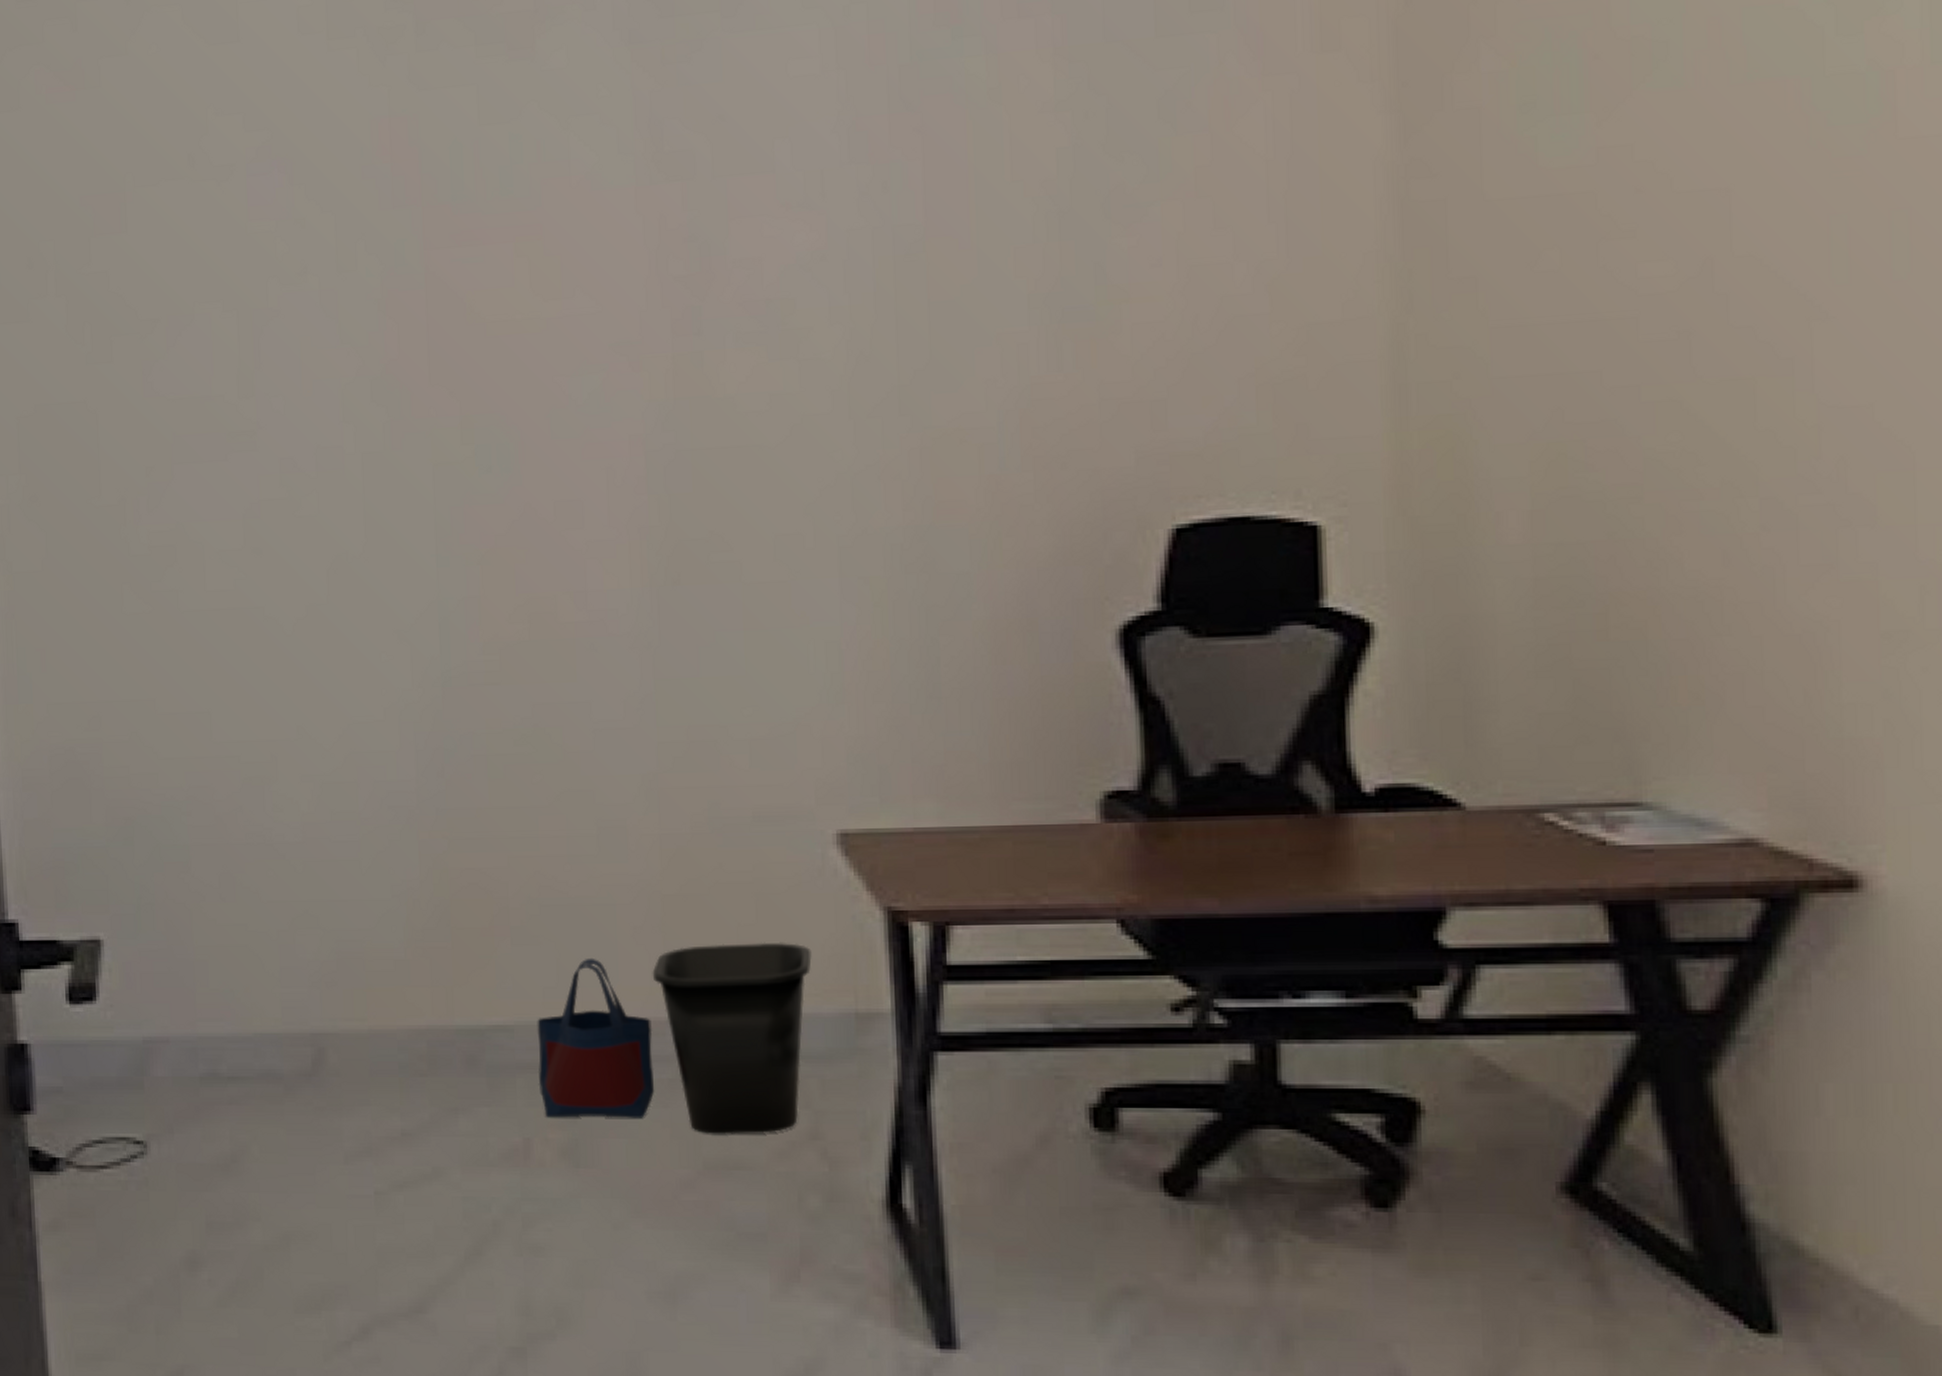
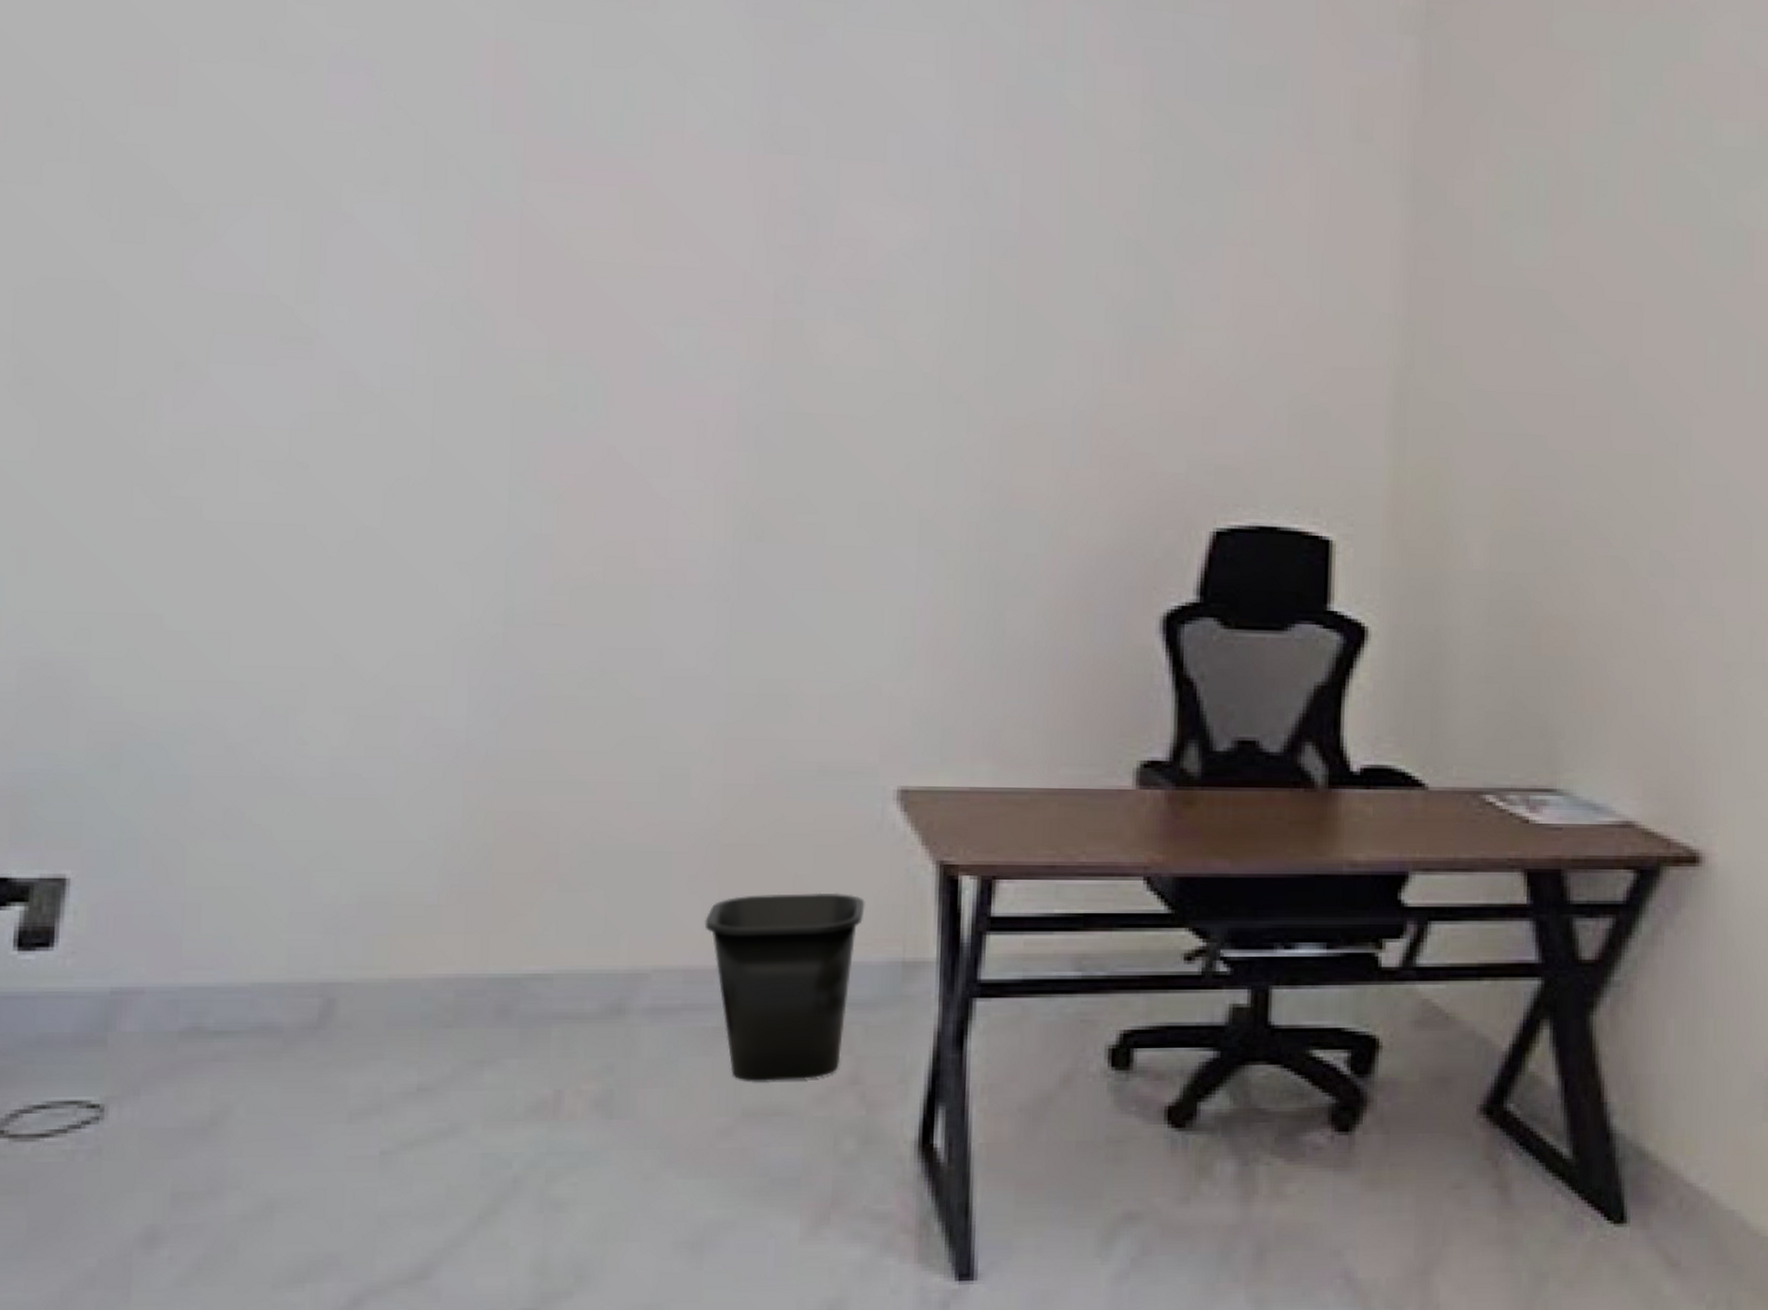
tote bag: present [537,957,655,1118] -> none [575,905,701,1068]

